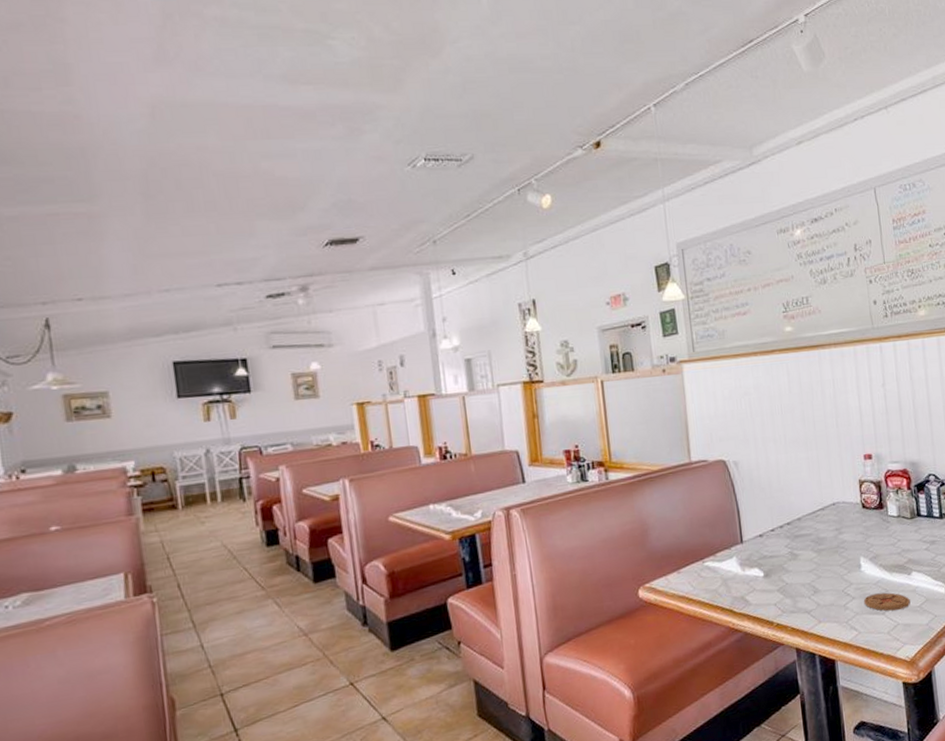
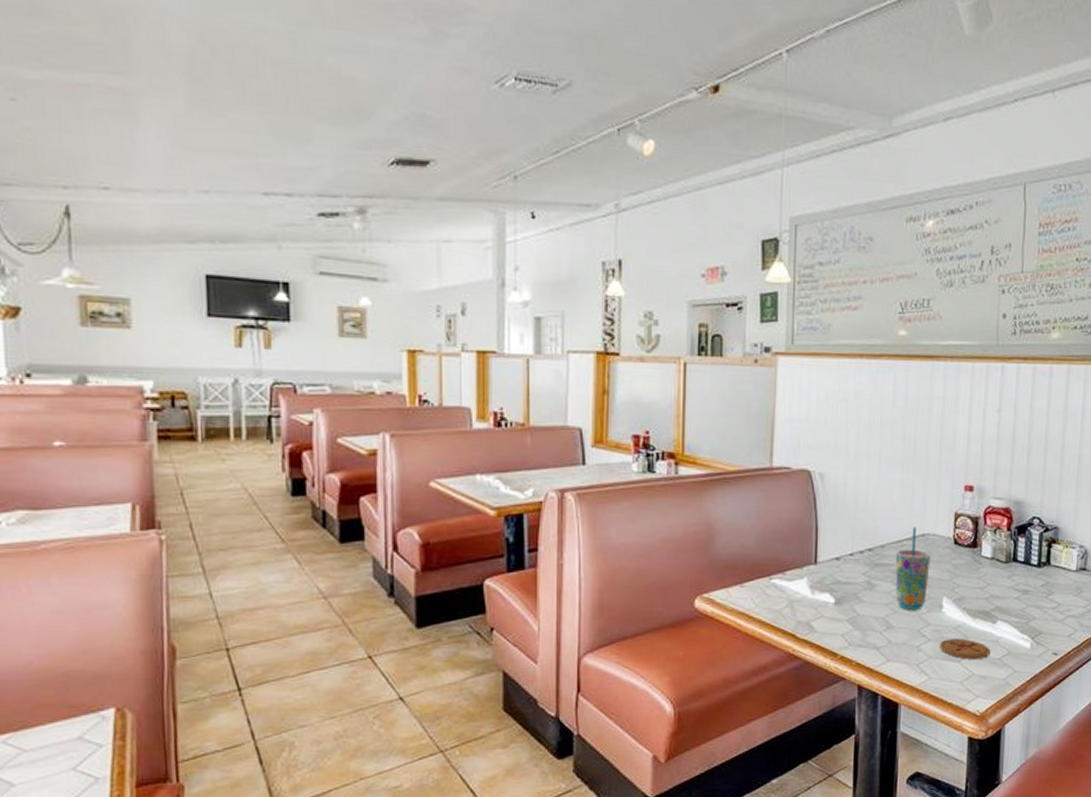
cup: none [812,498,845,574] -> present [895,527,931,611]

